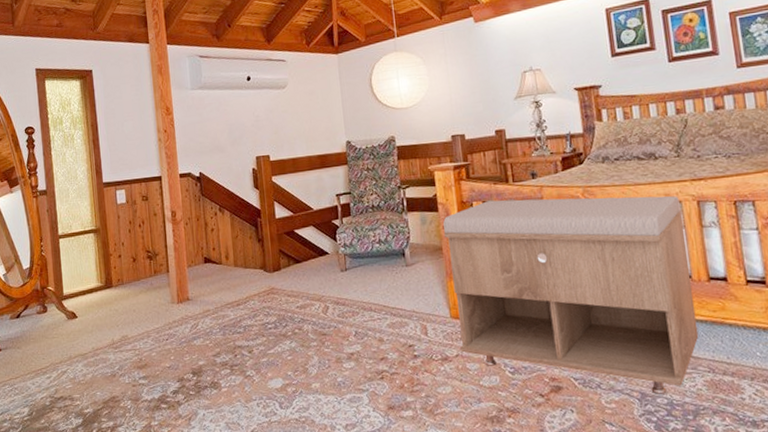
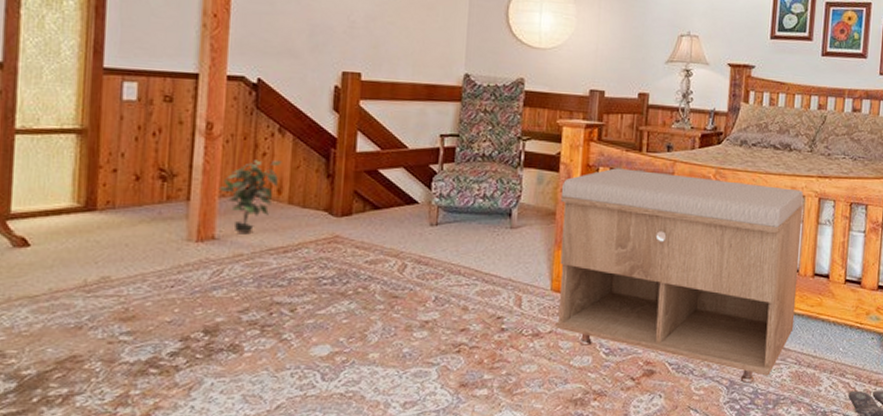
potted plant: none [186,233,226,293] -> present [218,160,282,233]

